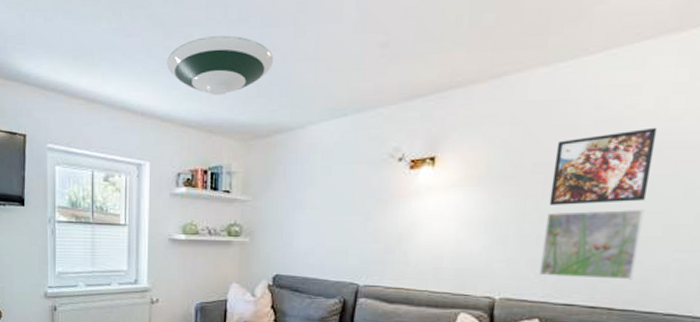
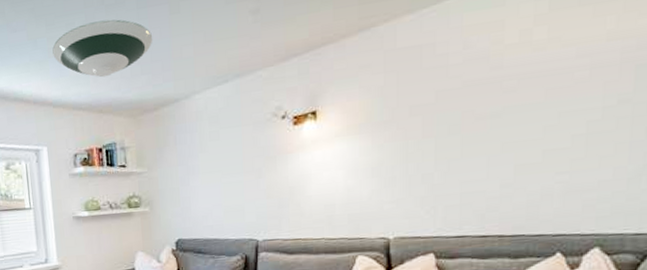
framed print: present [538,208,644,280] -> none [427,137,522,212]
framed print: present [549,127,658,205] -> none [430,59,525,144]

